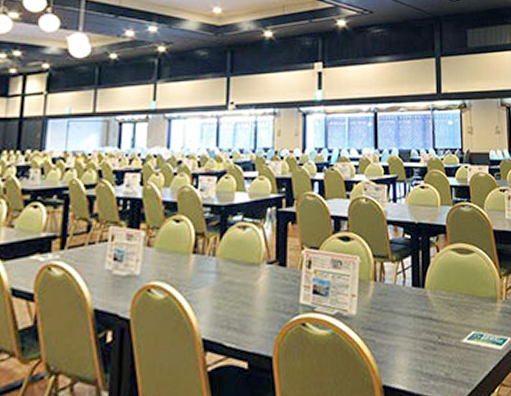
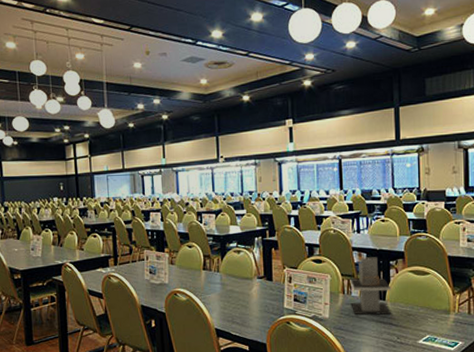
napkin holder: none [383,232,432,310] -> present [350,257,392,316]

